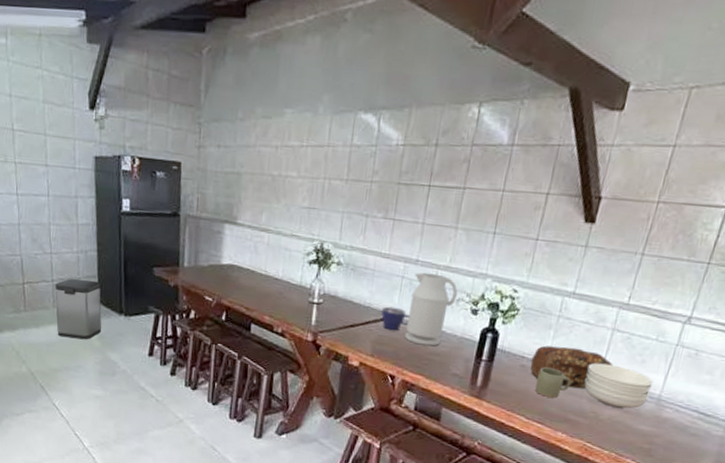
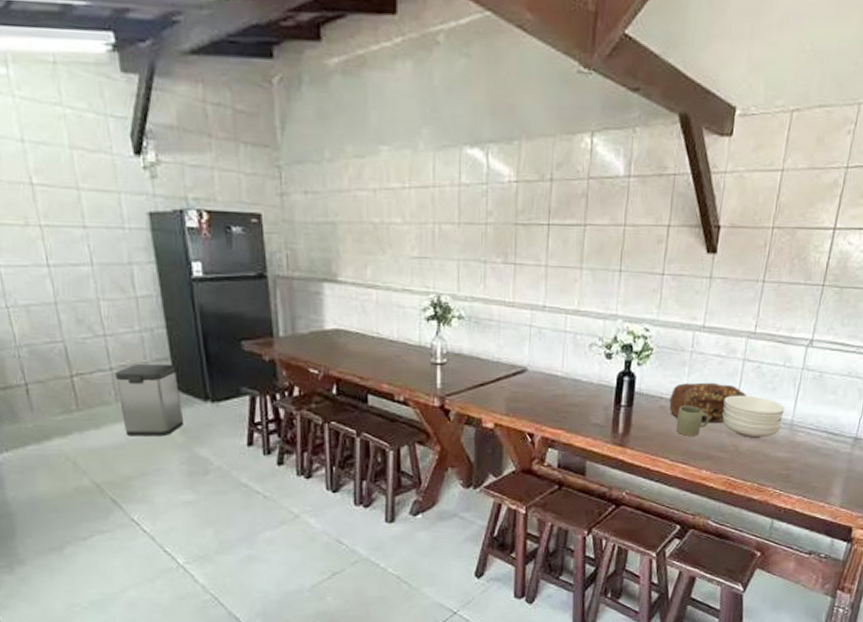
cup: present [381,306,410,331] -> none [512,359,543,385]
water jug: present [404,272,458,346] -> none [539,319,590,397]

